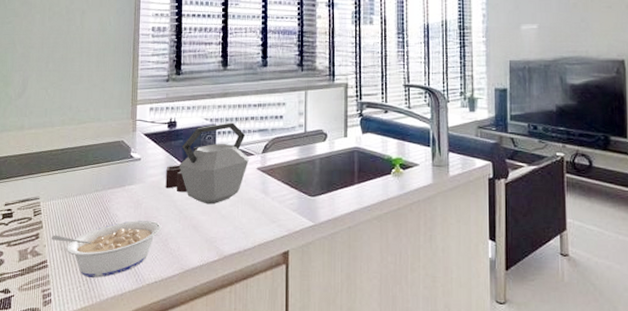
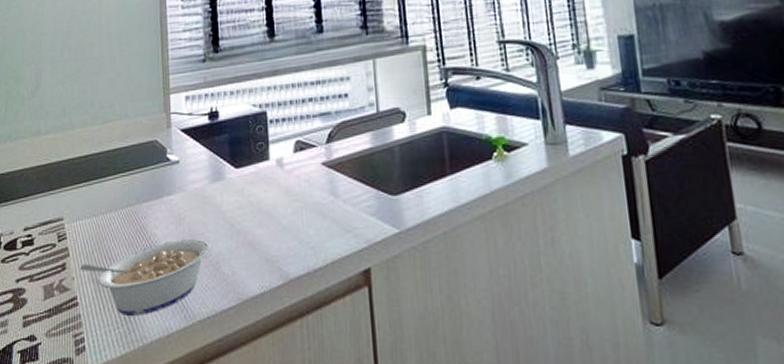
kettle: present [165,122,250,205] -> none [210,107,312,214]

